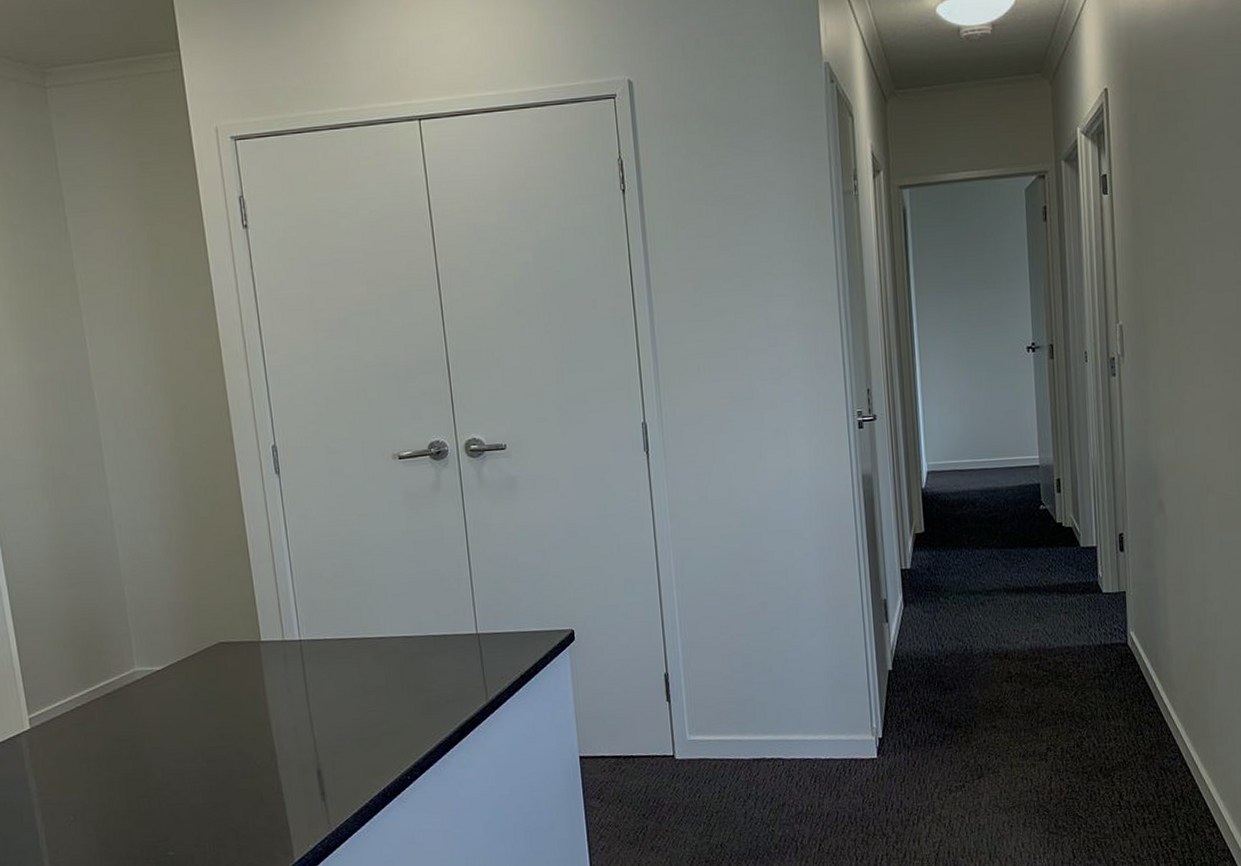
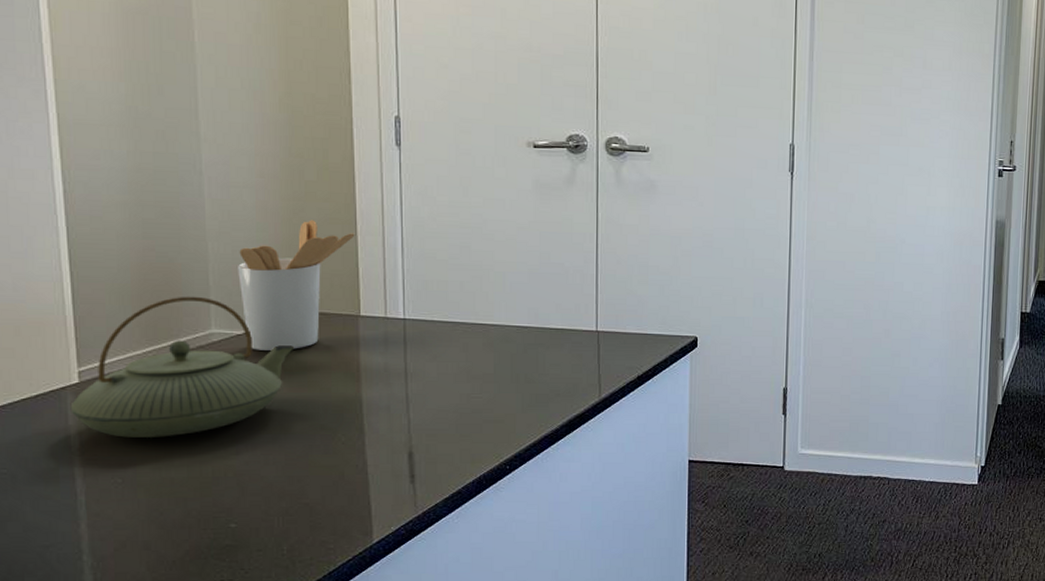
teapot: none [25,638,207,777] -> present [70,296,295,438]
utensil holder: none [150,554,249,684] -> present [236,219,355,351]

